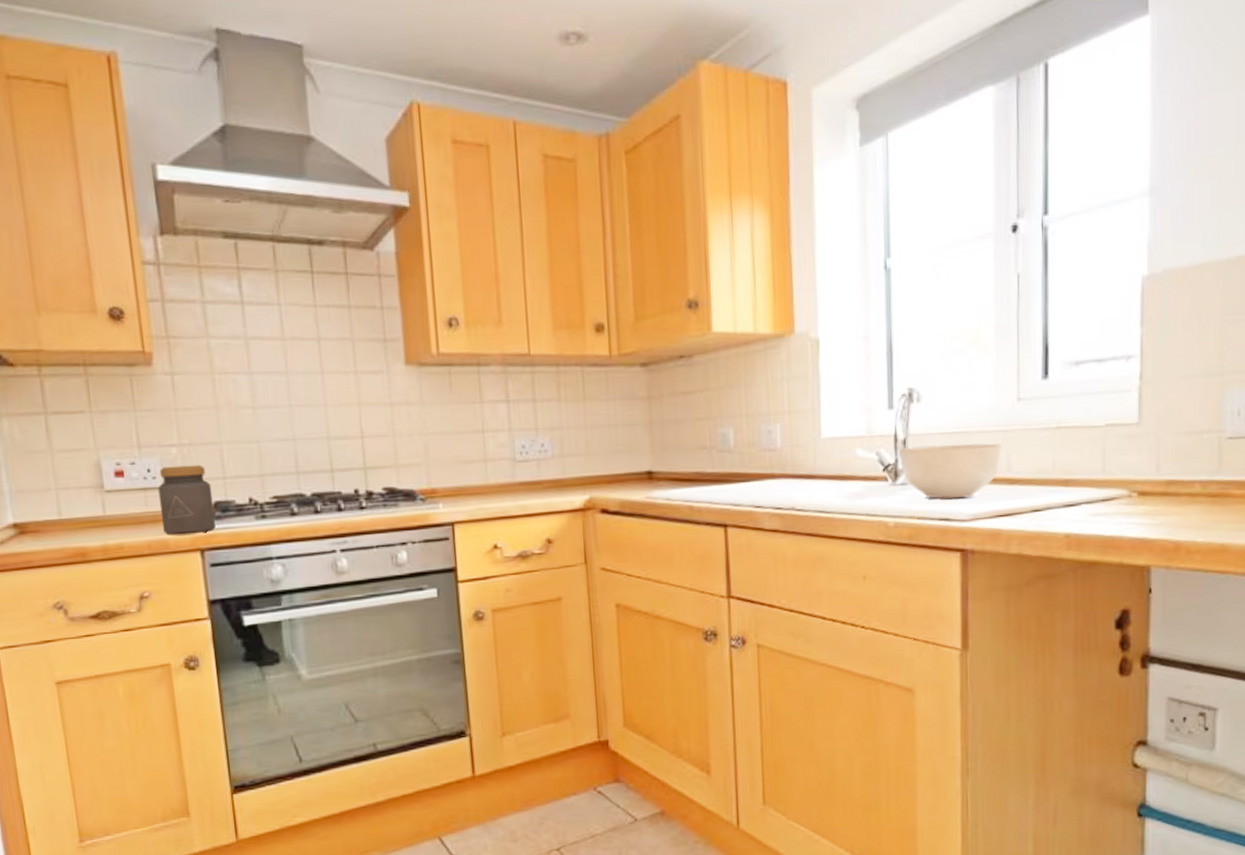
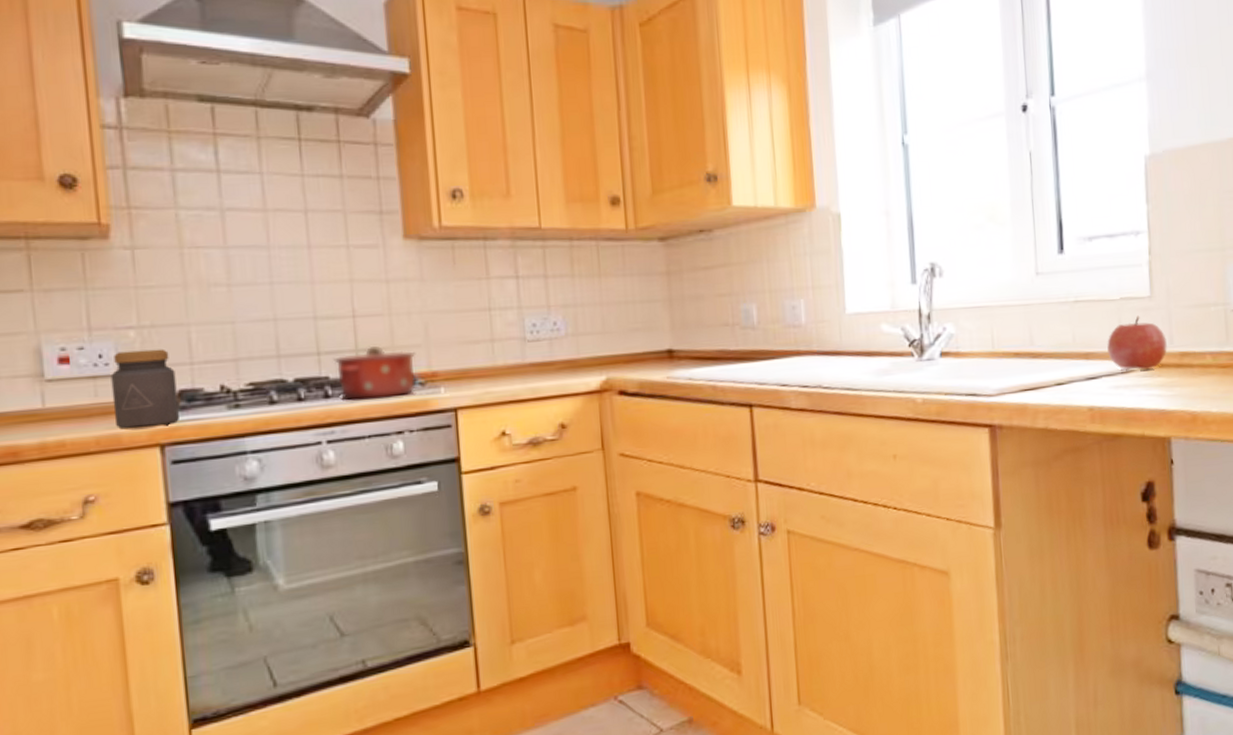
casserole: none [345,463,418,513] -> present [333,345,416,400]
bowl: present [898,443,1002,499] -> none [923,317,1024,374]
fruit: none [1089,442,1153,498] -> present [1107,315,1167,370]

